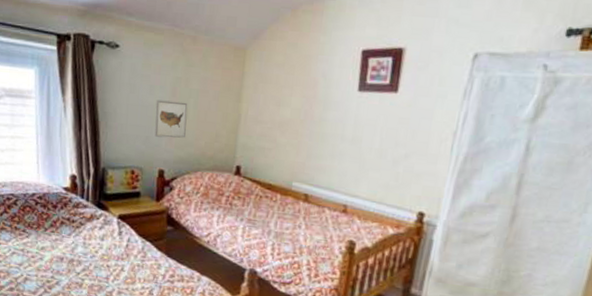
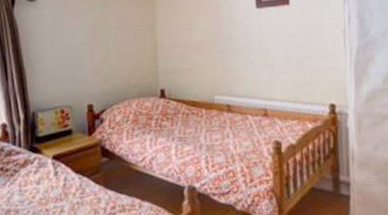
wall art: present [154,100,188,138] -> none [78,39,109,75]

